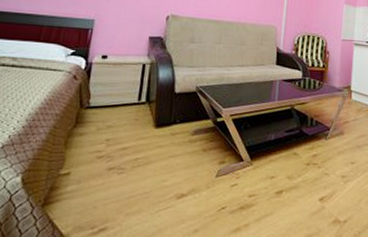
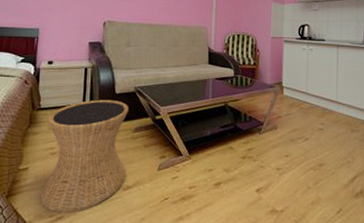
side table: none [81,98,188,224] -> present [40,99,128,213]

